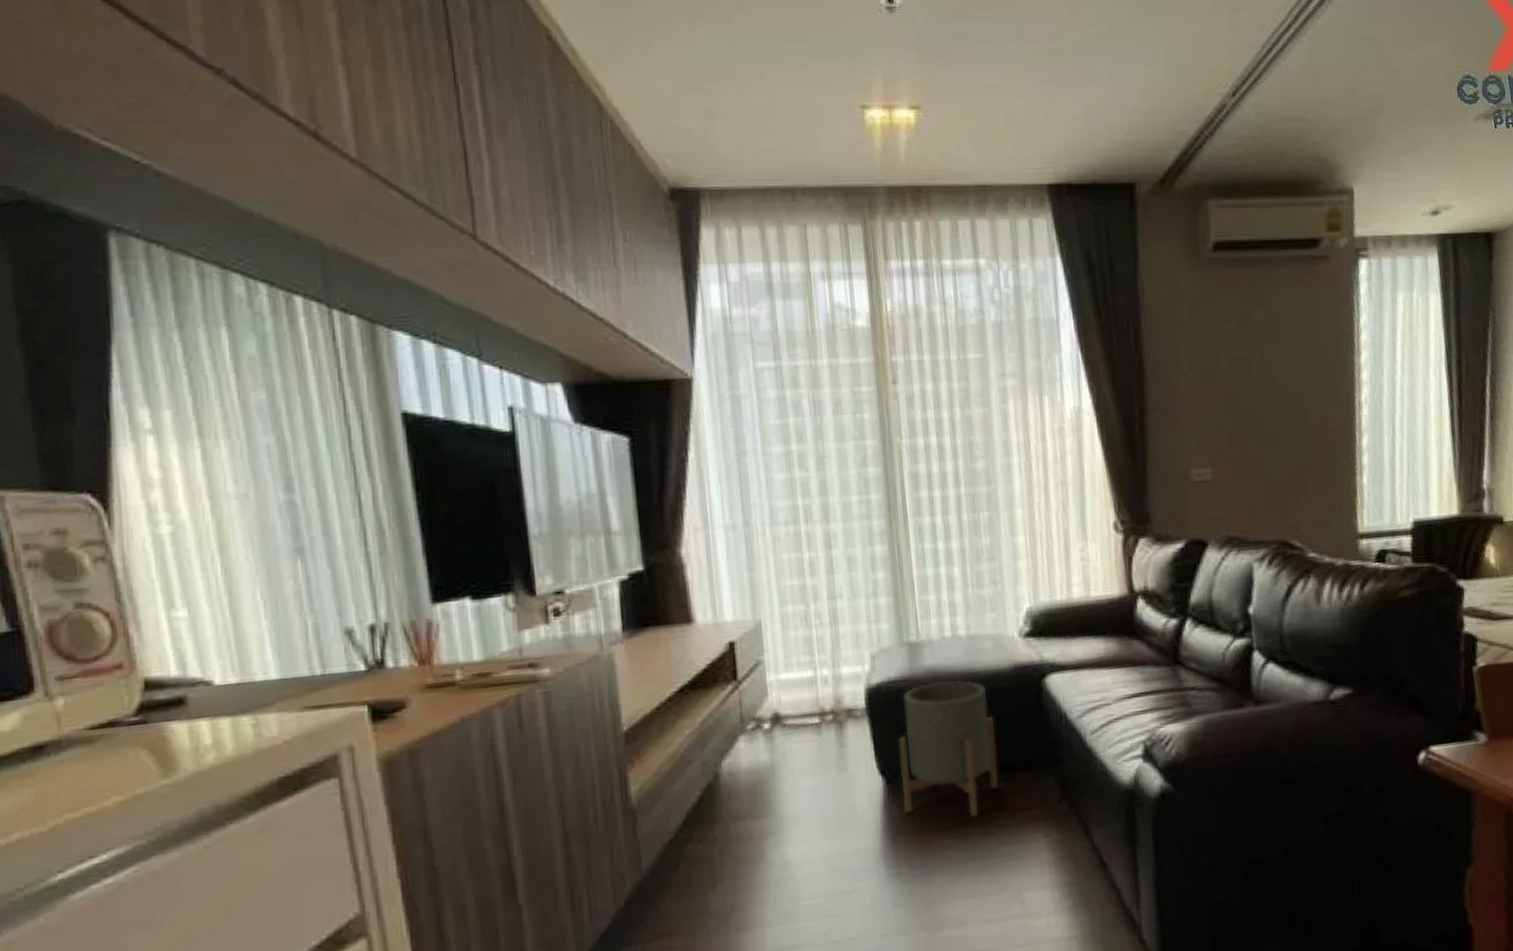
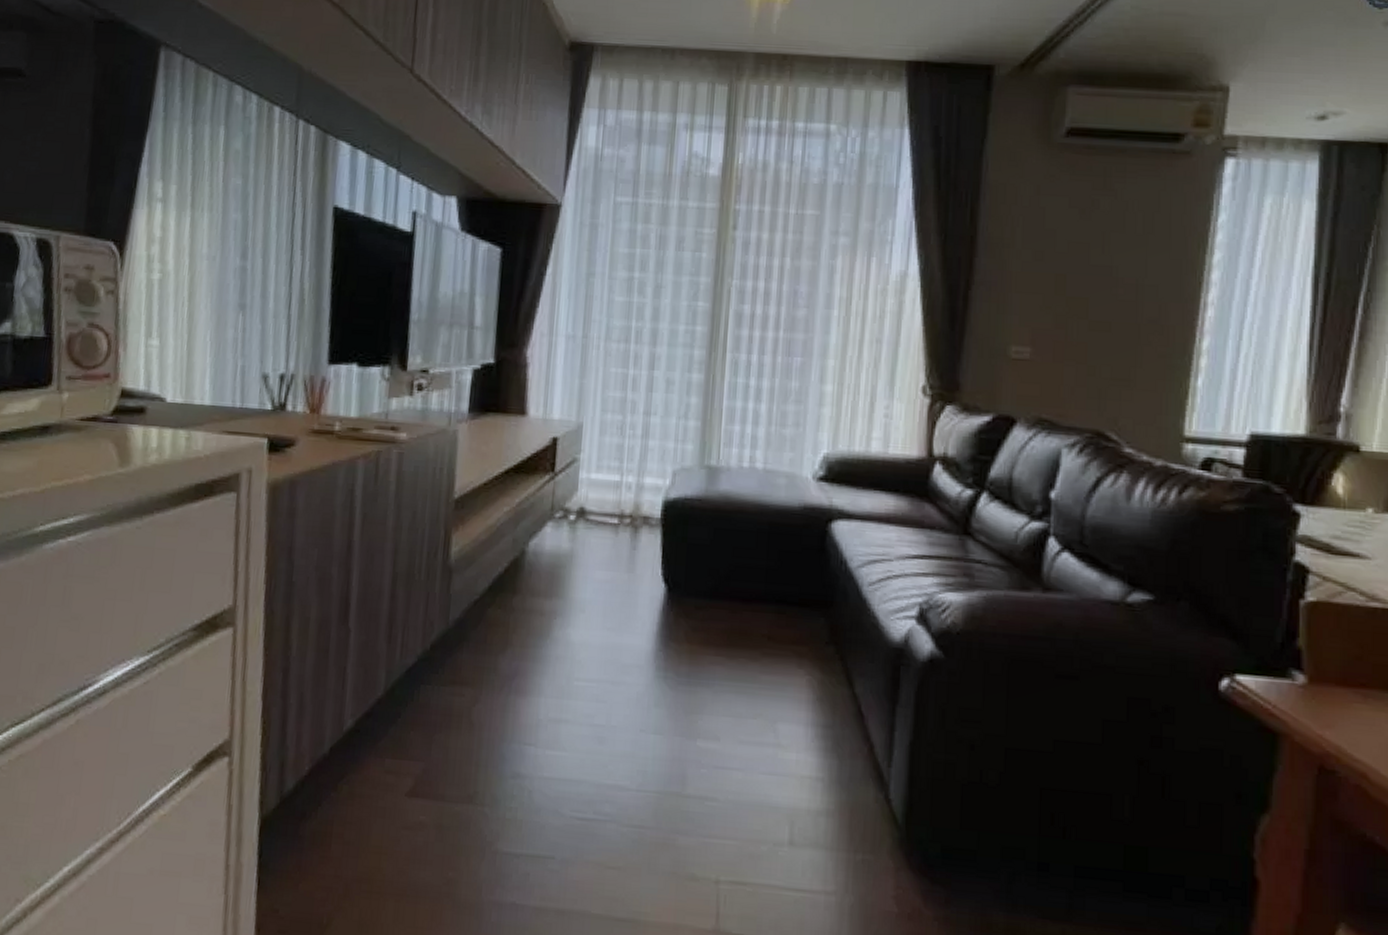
planter: present [898,681,998,818] -> none [680,507,775,641]

